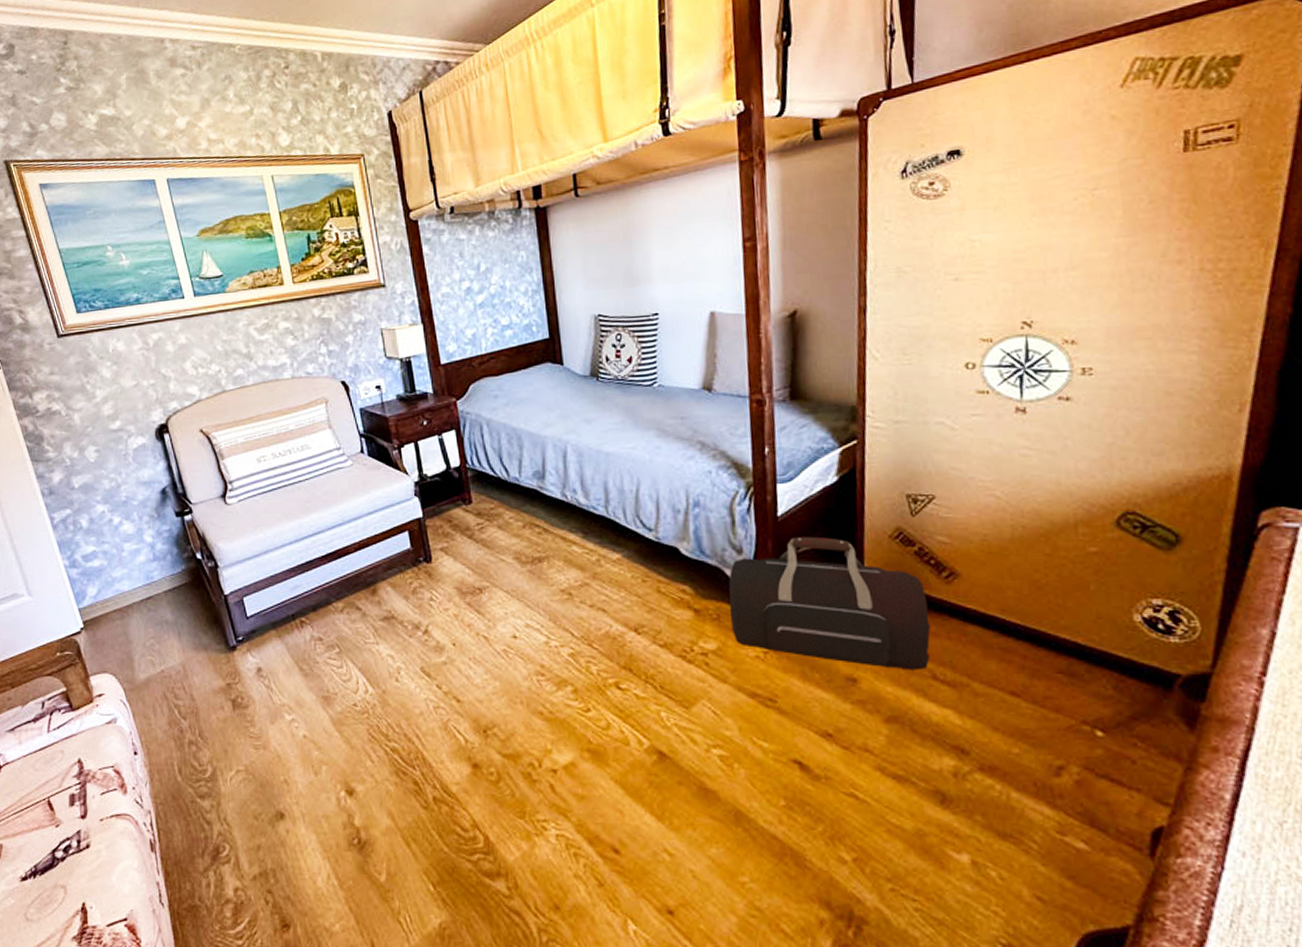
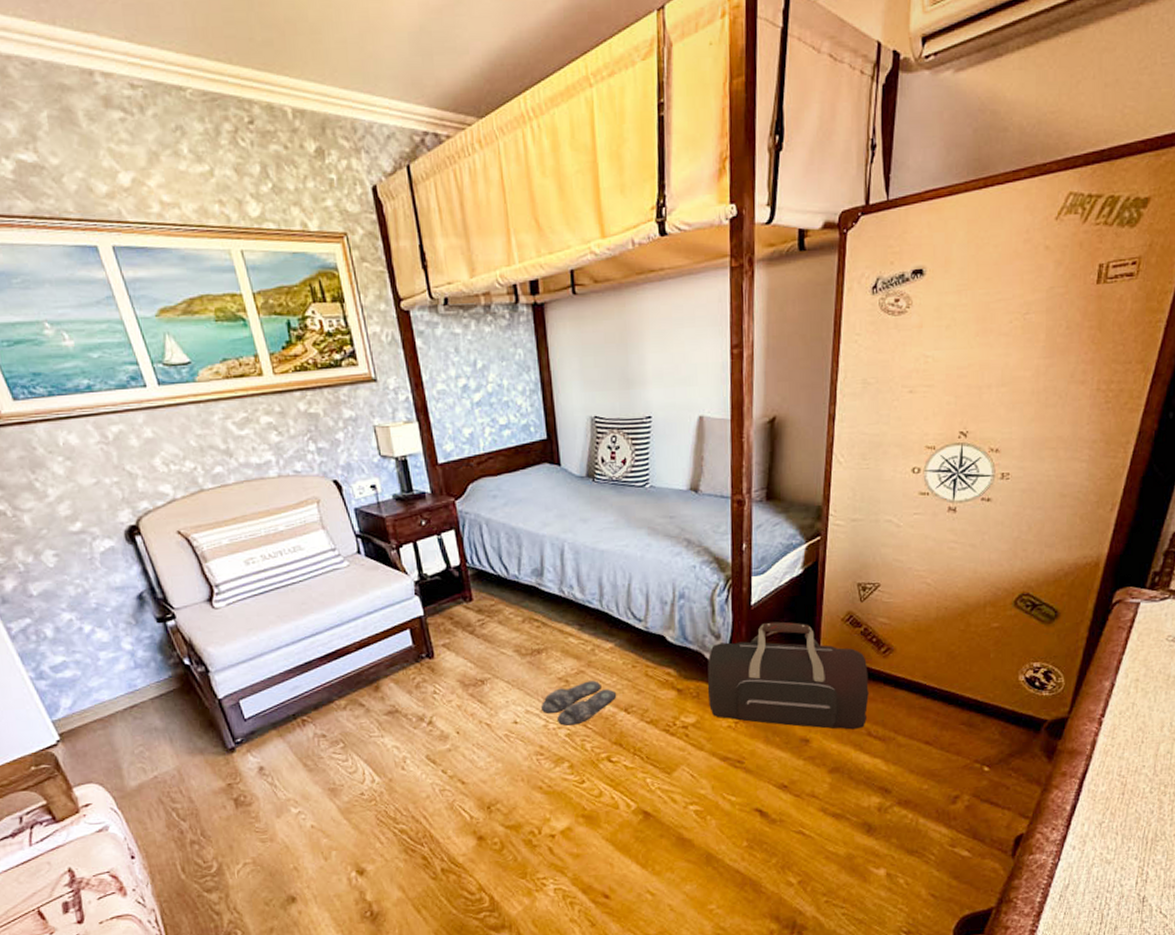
slippers: none [543,595,625,644] -> present [542,680,617,726]

